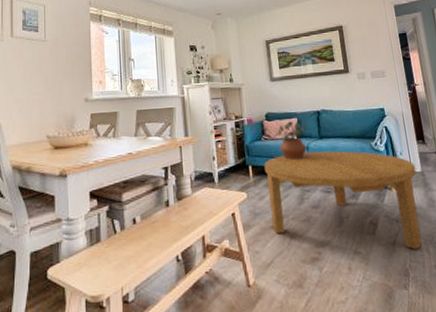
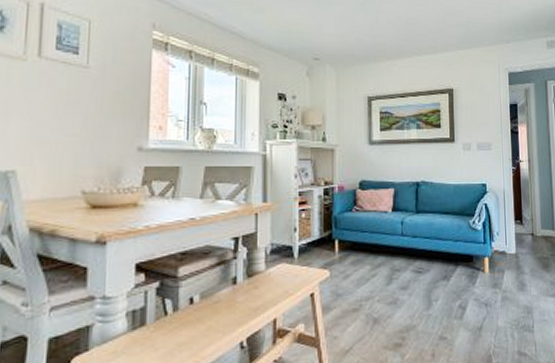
coffee table: present [264,150,422,250] -> none [352,227,511,335]
potted plant: present [273,121,307,160] -> none [366,192,402,235]

